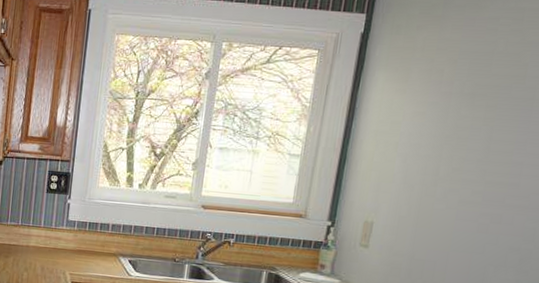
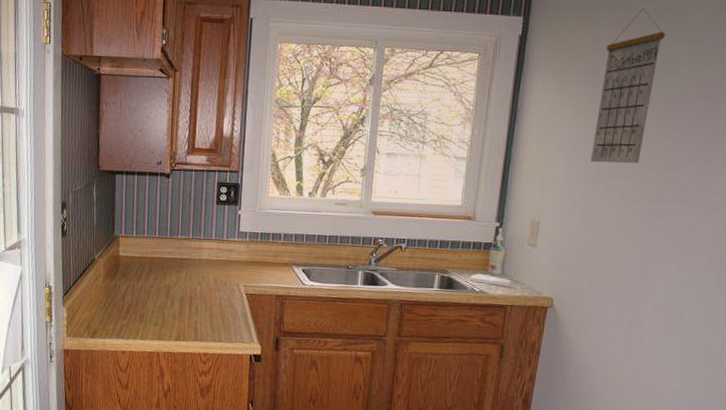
calendar: none [429,7,515,167] -> present [591,7,666,164]

